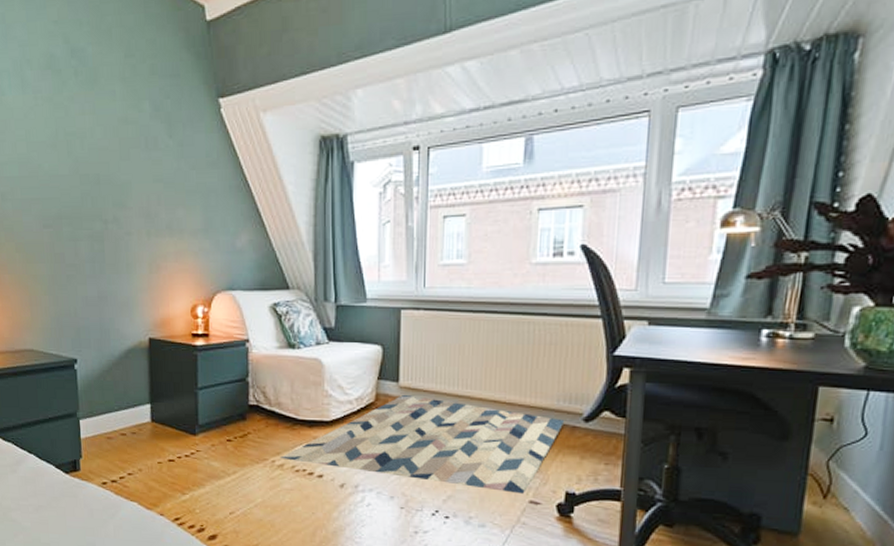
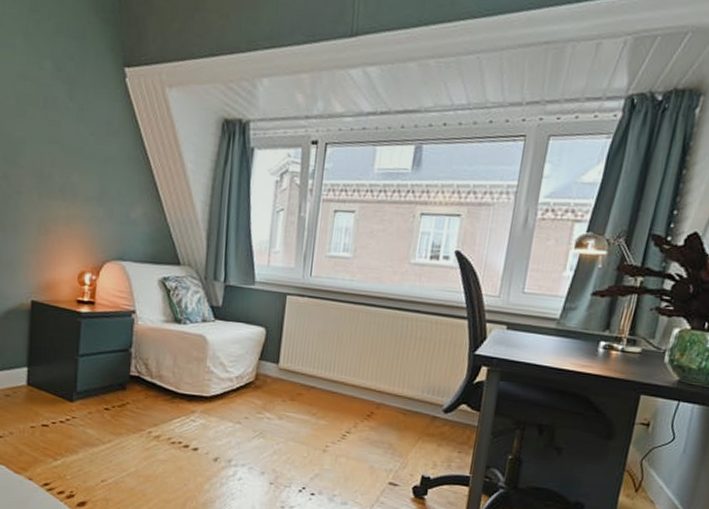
rug: present [281,394,565,494] -> none [157,375,427,476]

